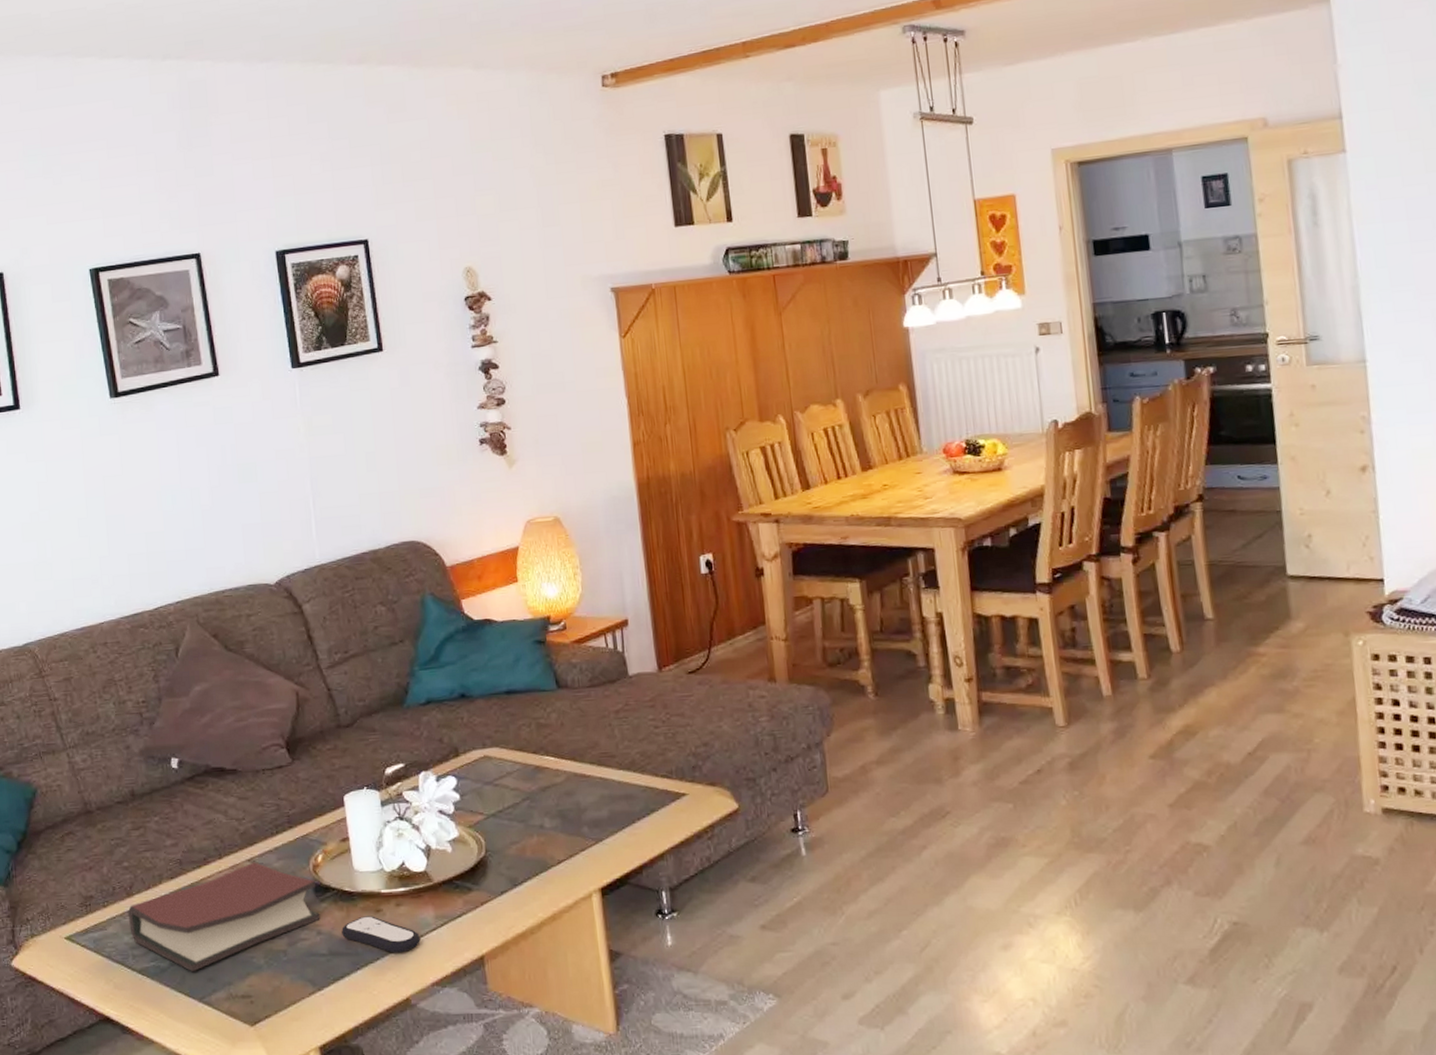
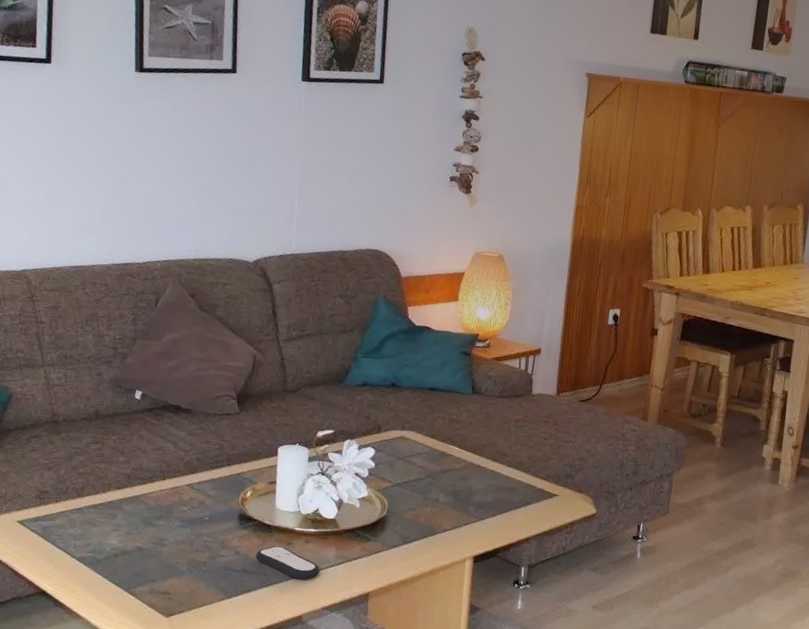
hardback book: present [127,862,320,971] -> none [75,487,242,566]

